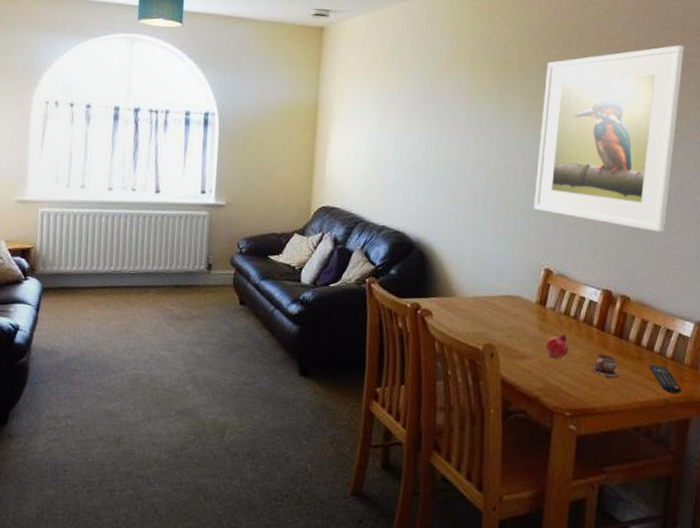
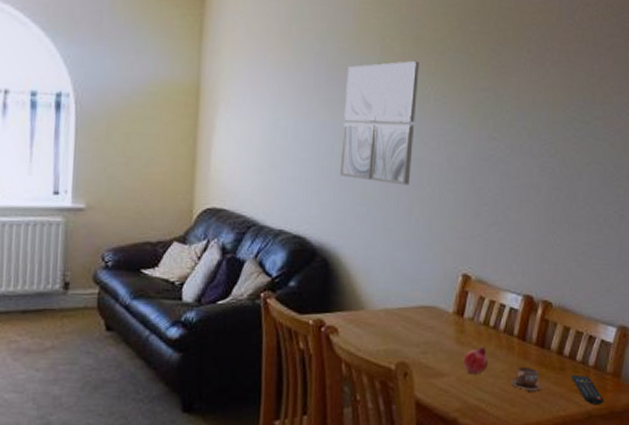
wall art: none [434,81,506,190] -> present [339,60,419,186]
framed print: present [534,45,684,233] -> none [450,23,607,231]

